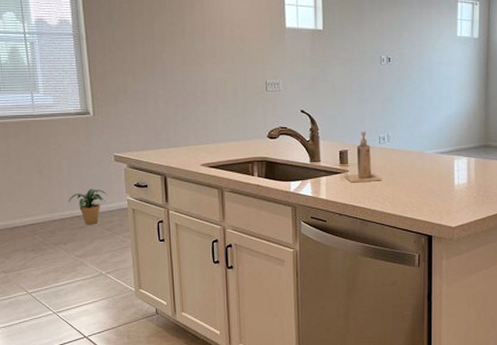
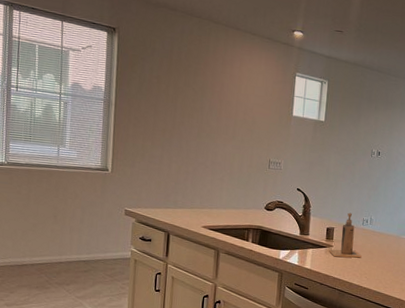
potted plant: present [68,189,108,225] -> none [76,237,114,270]

